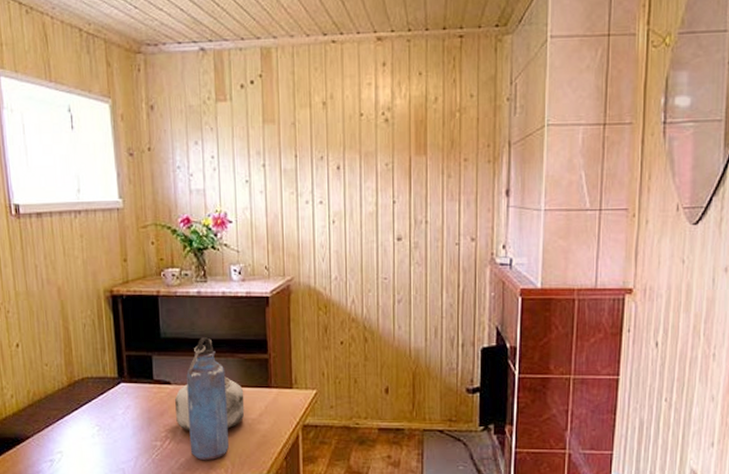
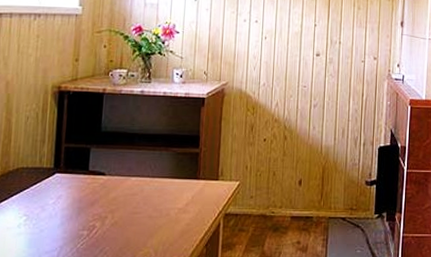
kettle: present [175,339,245,431] -> none [106,133,174,221]
water bottle: present [186,337,229,461] -> none [116,132,159,249]

